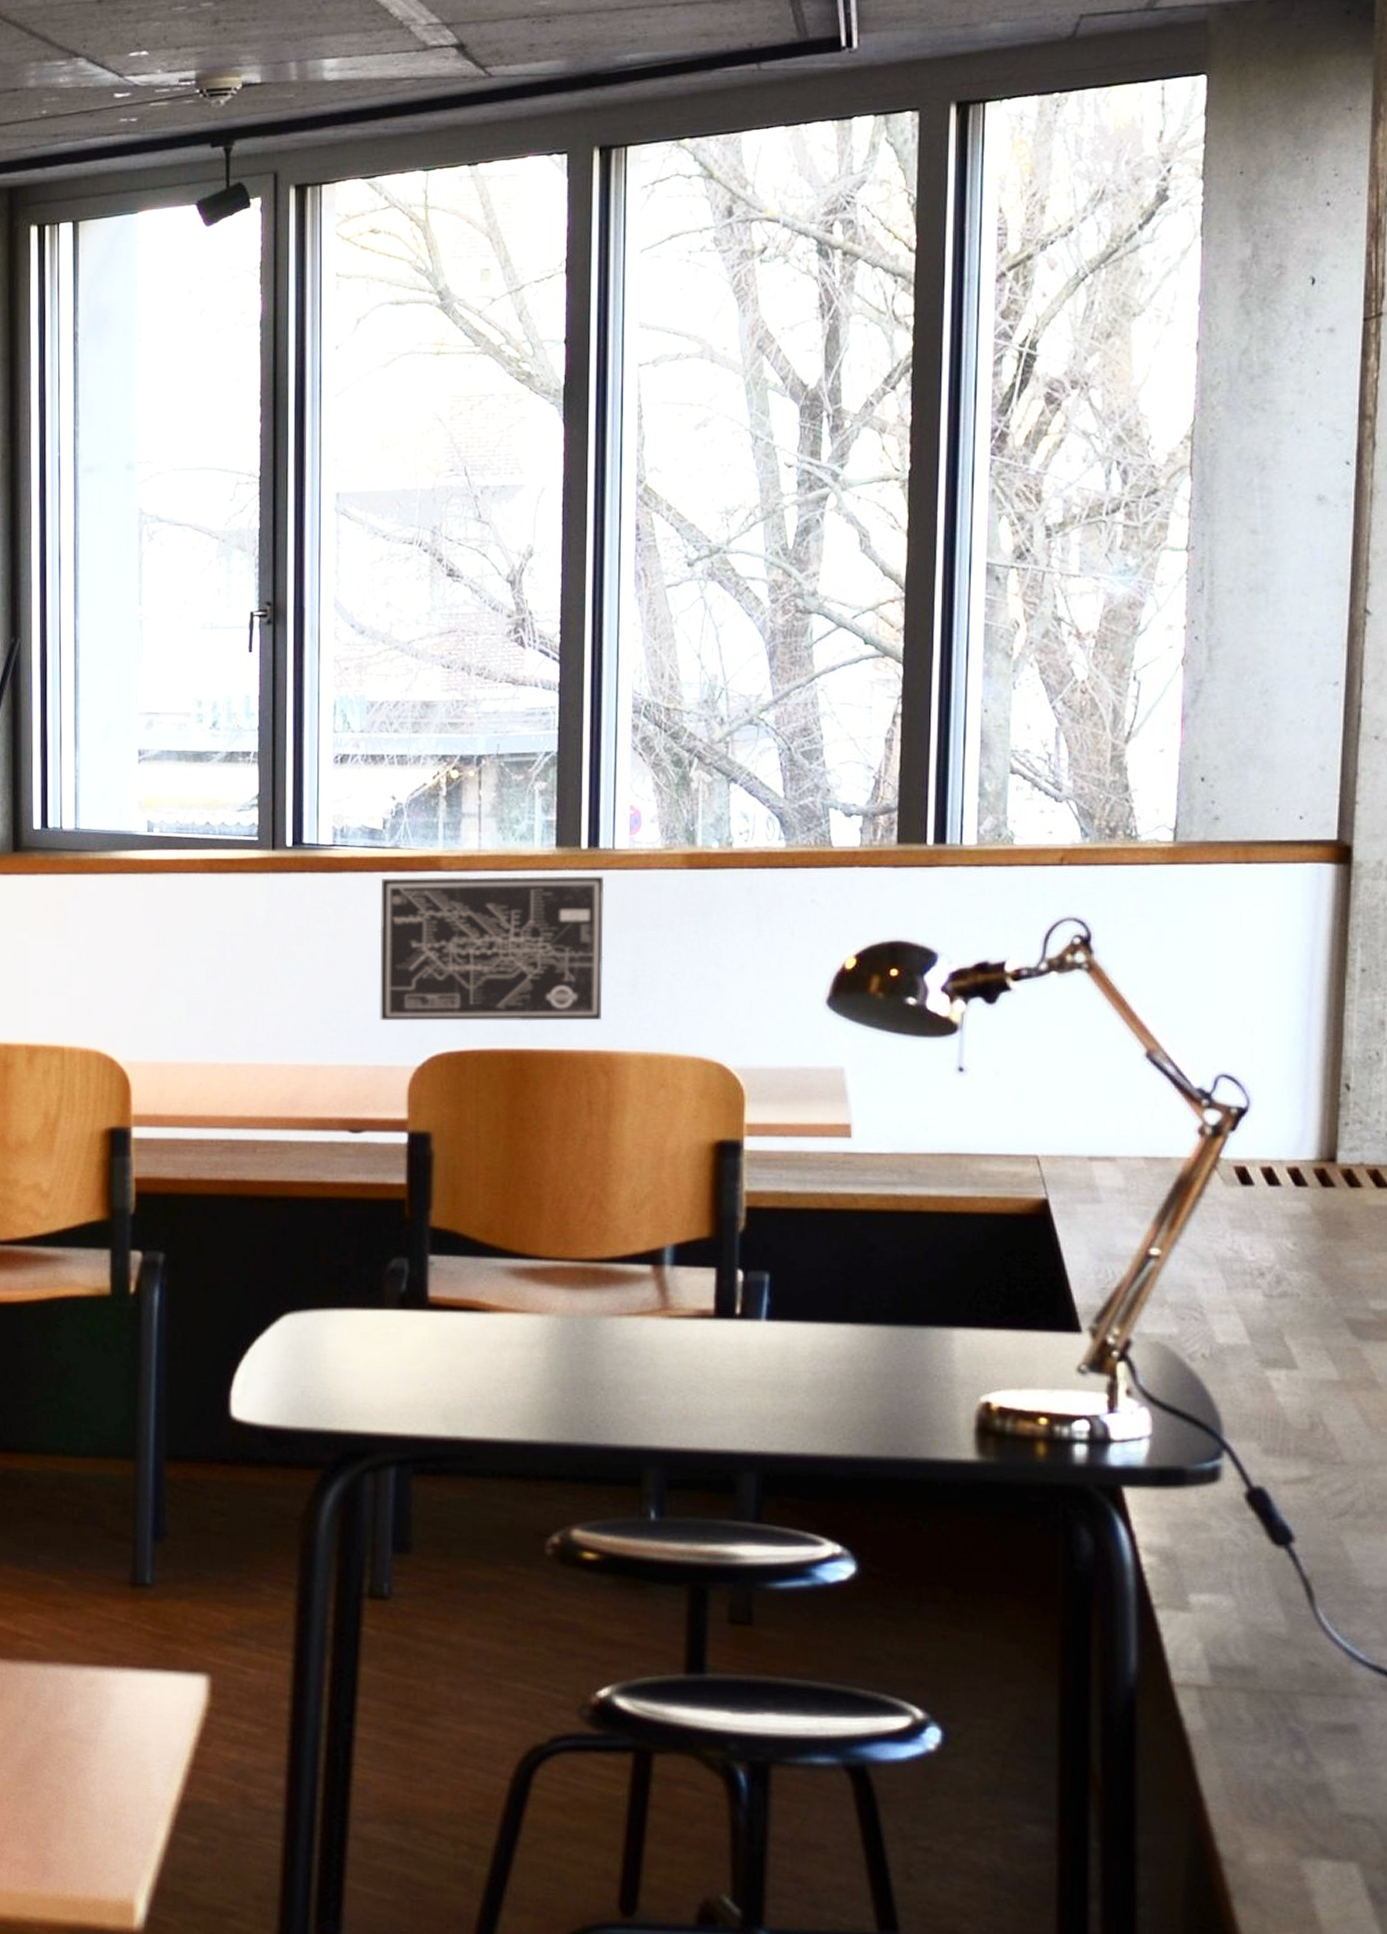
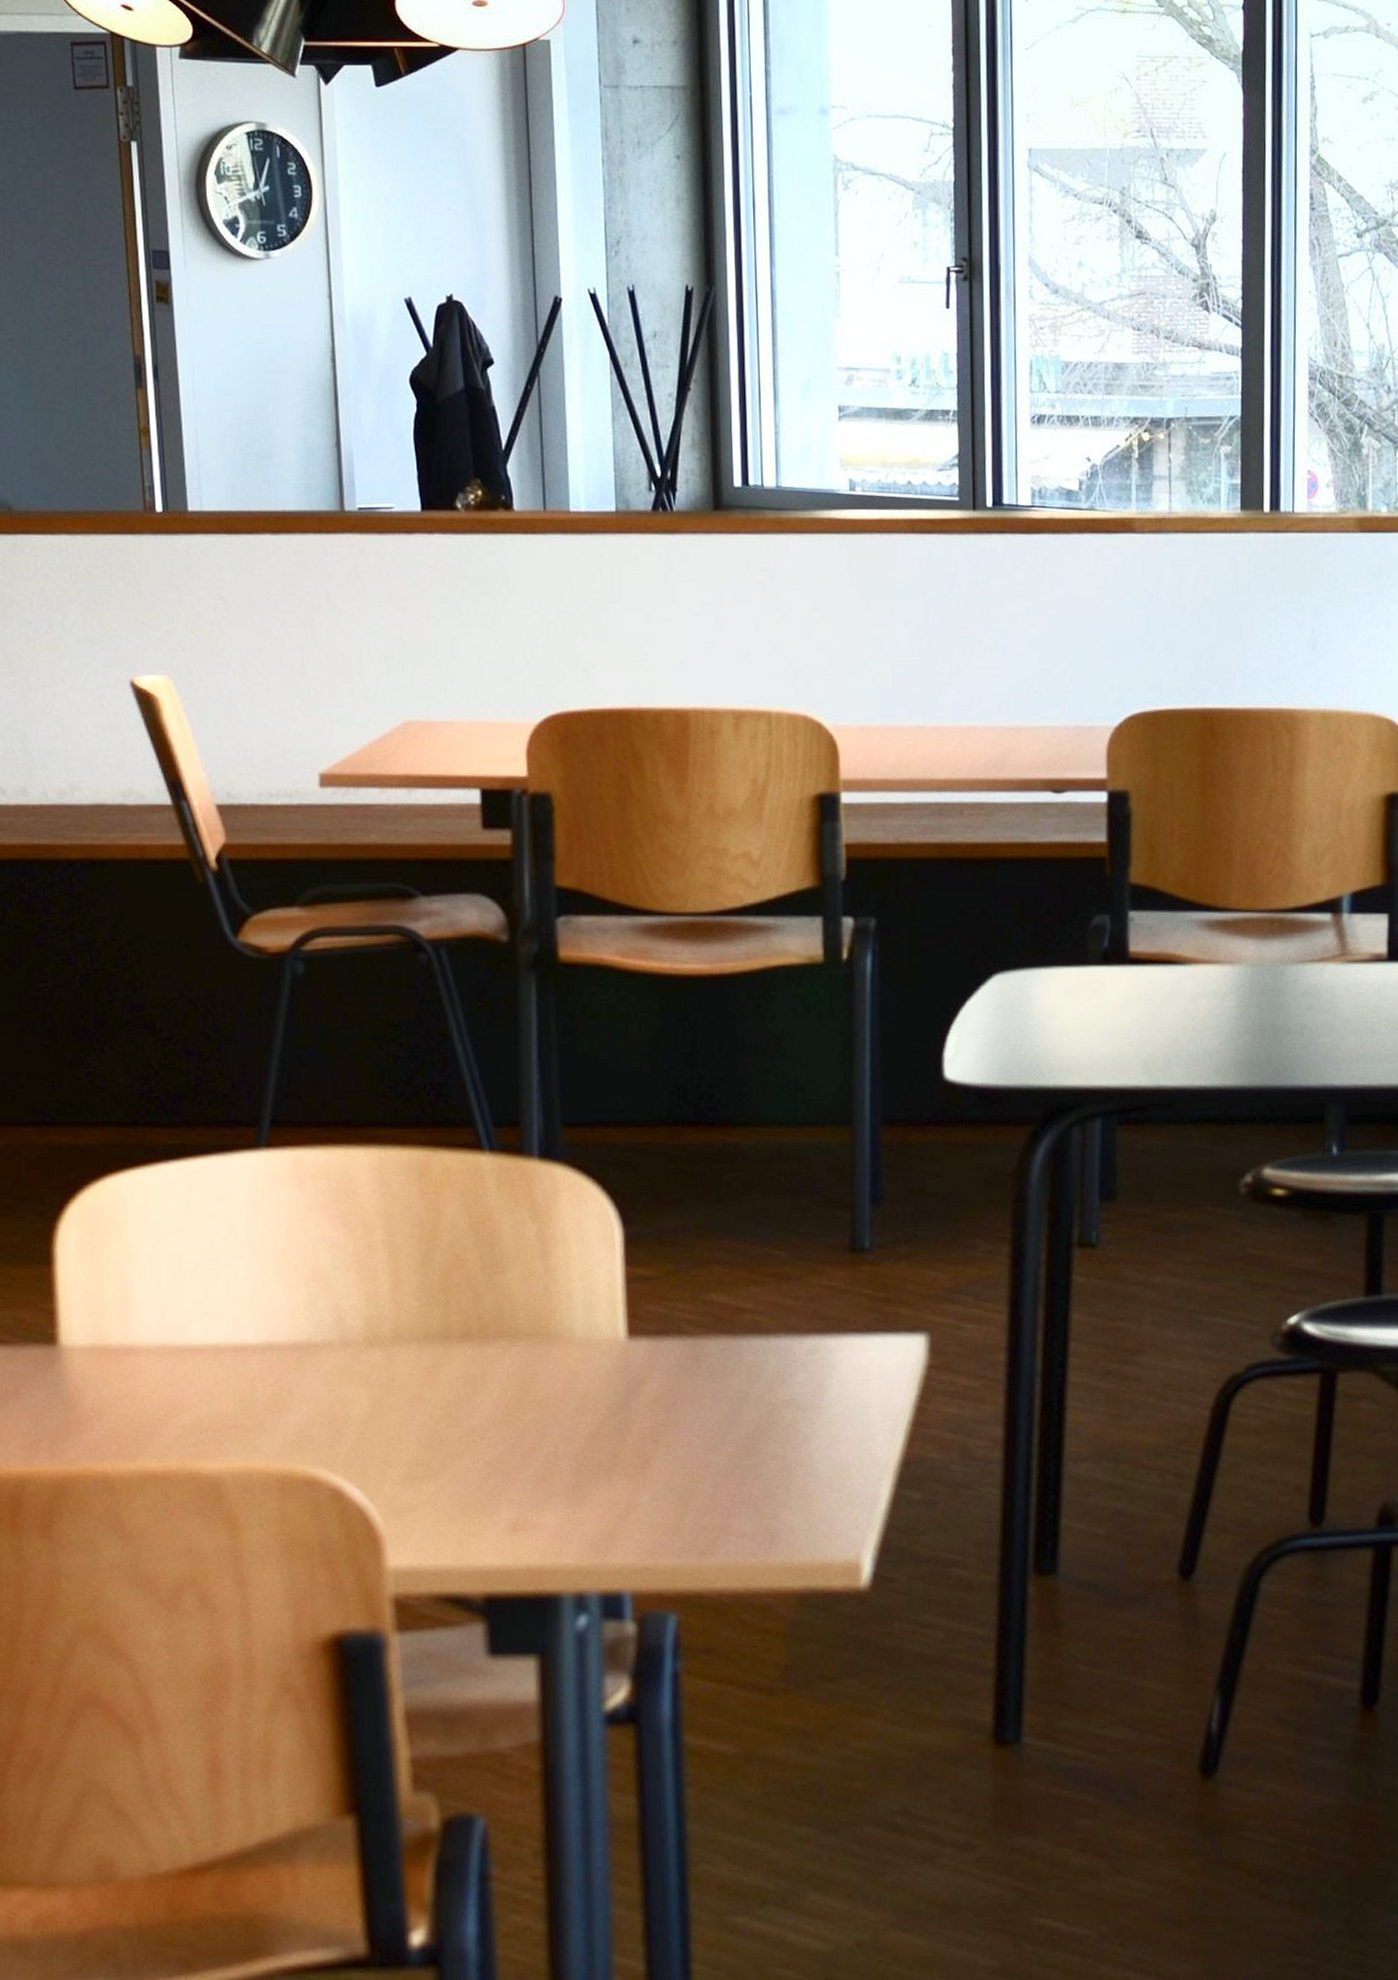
wall art: present [379,875,605,1022] -> none [1077,538,1286,682]

